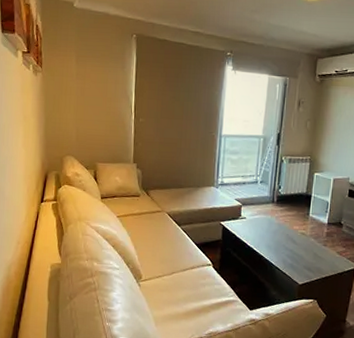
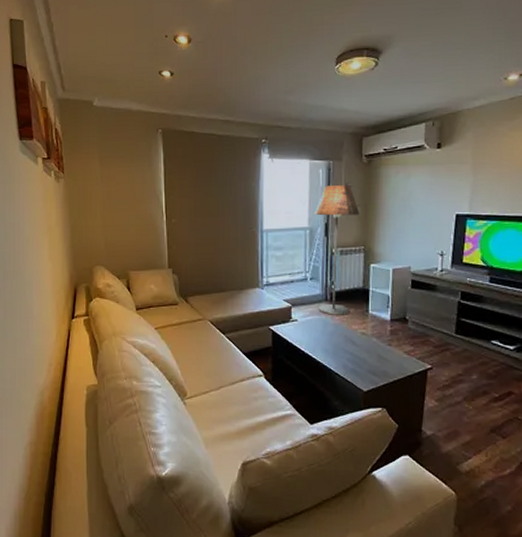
floor lamp: none [265,99,309,216] -> present [315,184,360,315]

